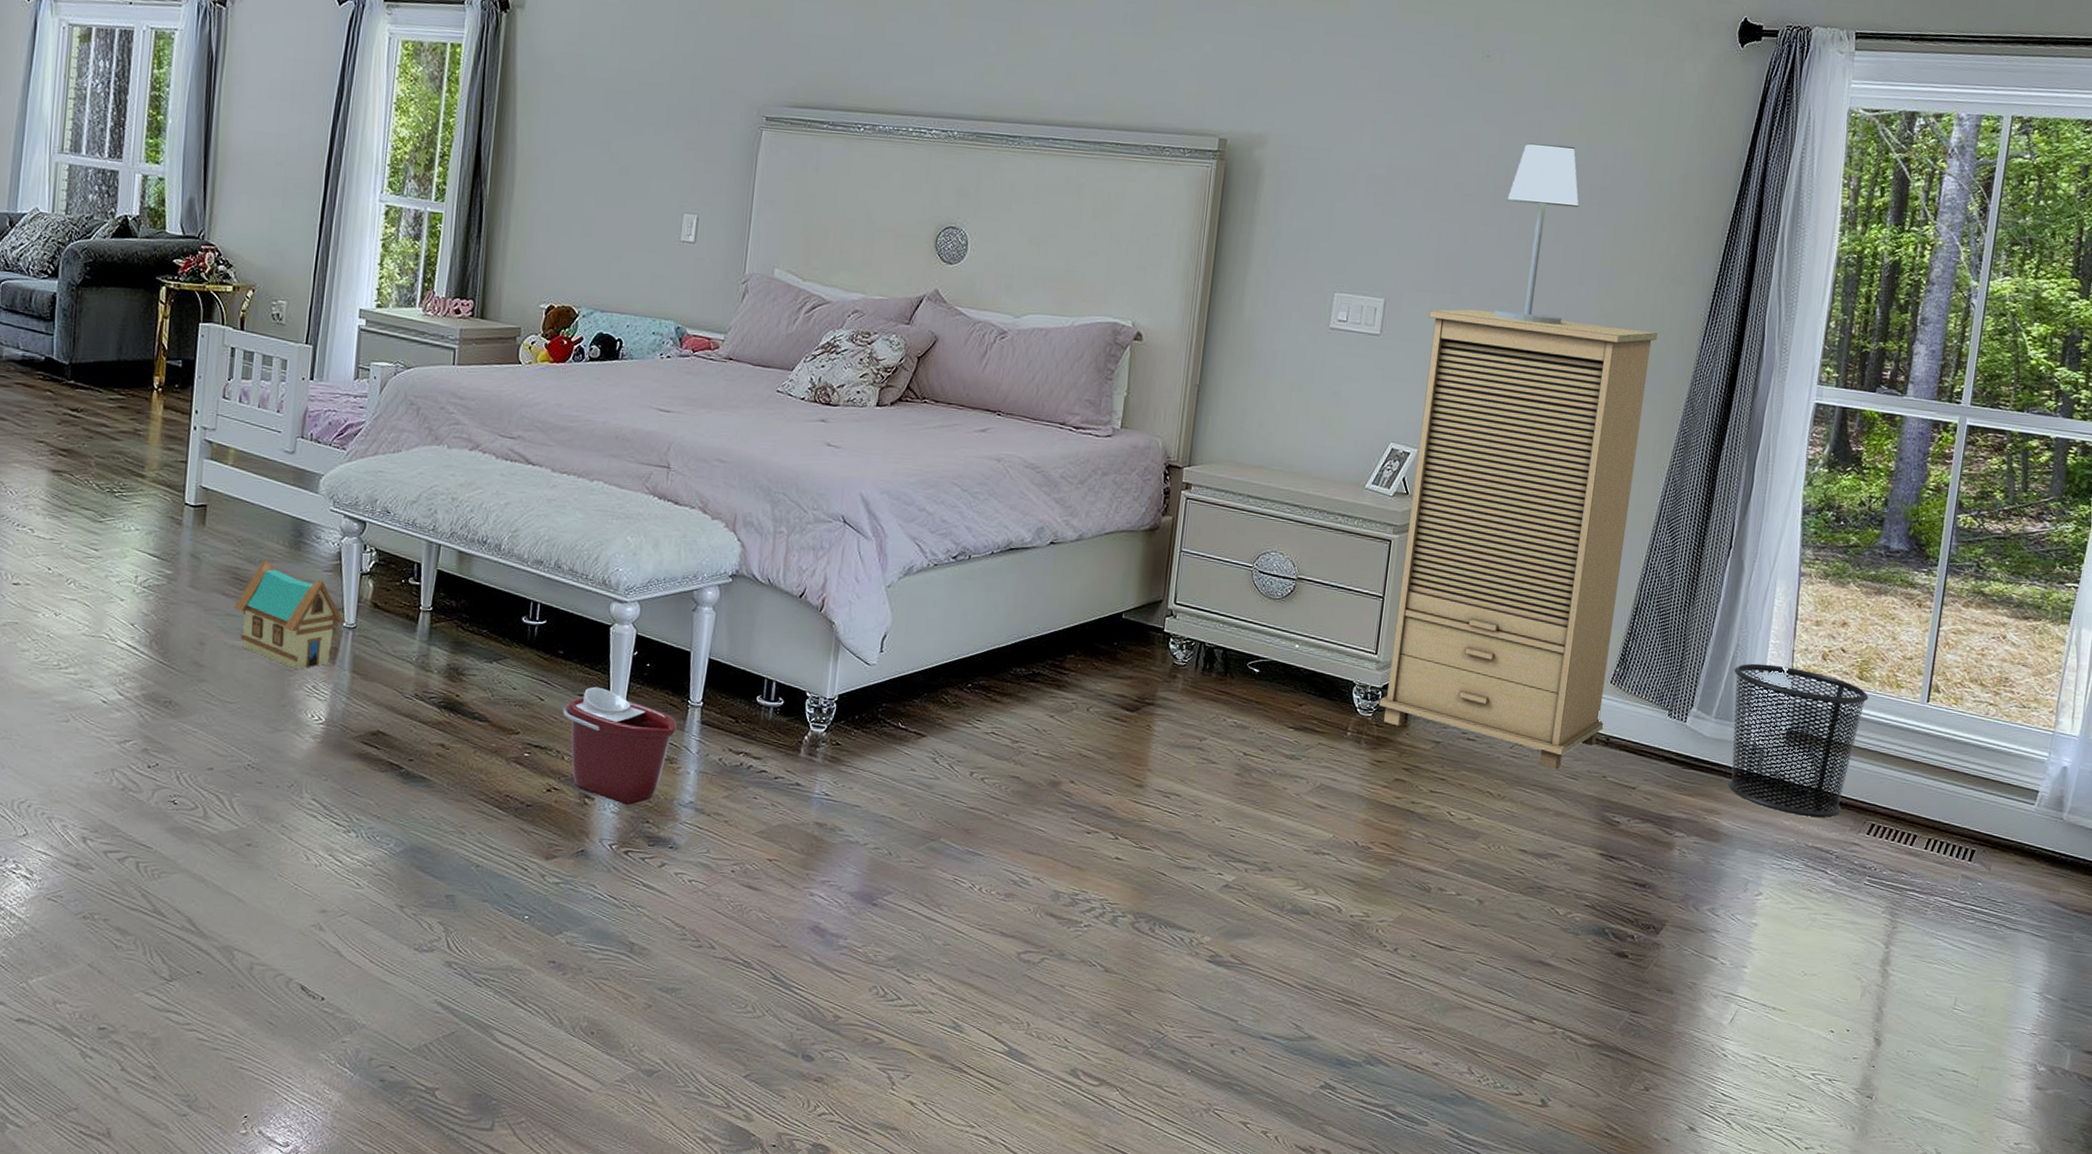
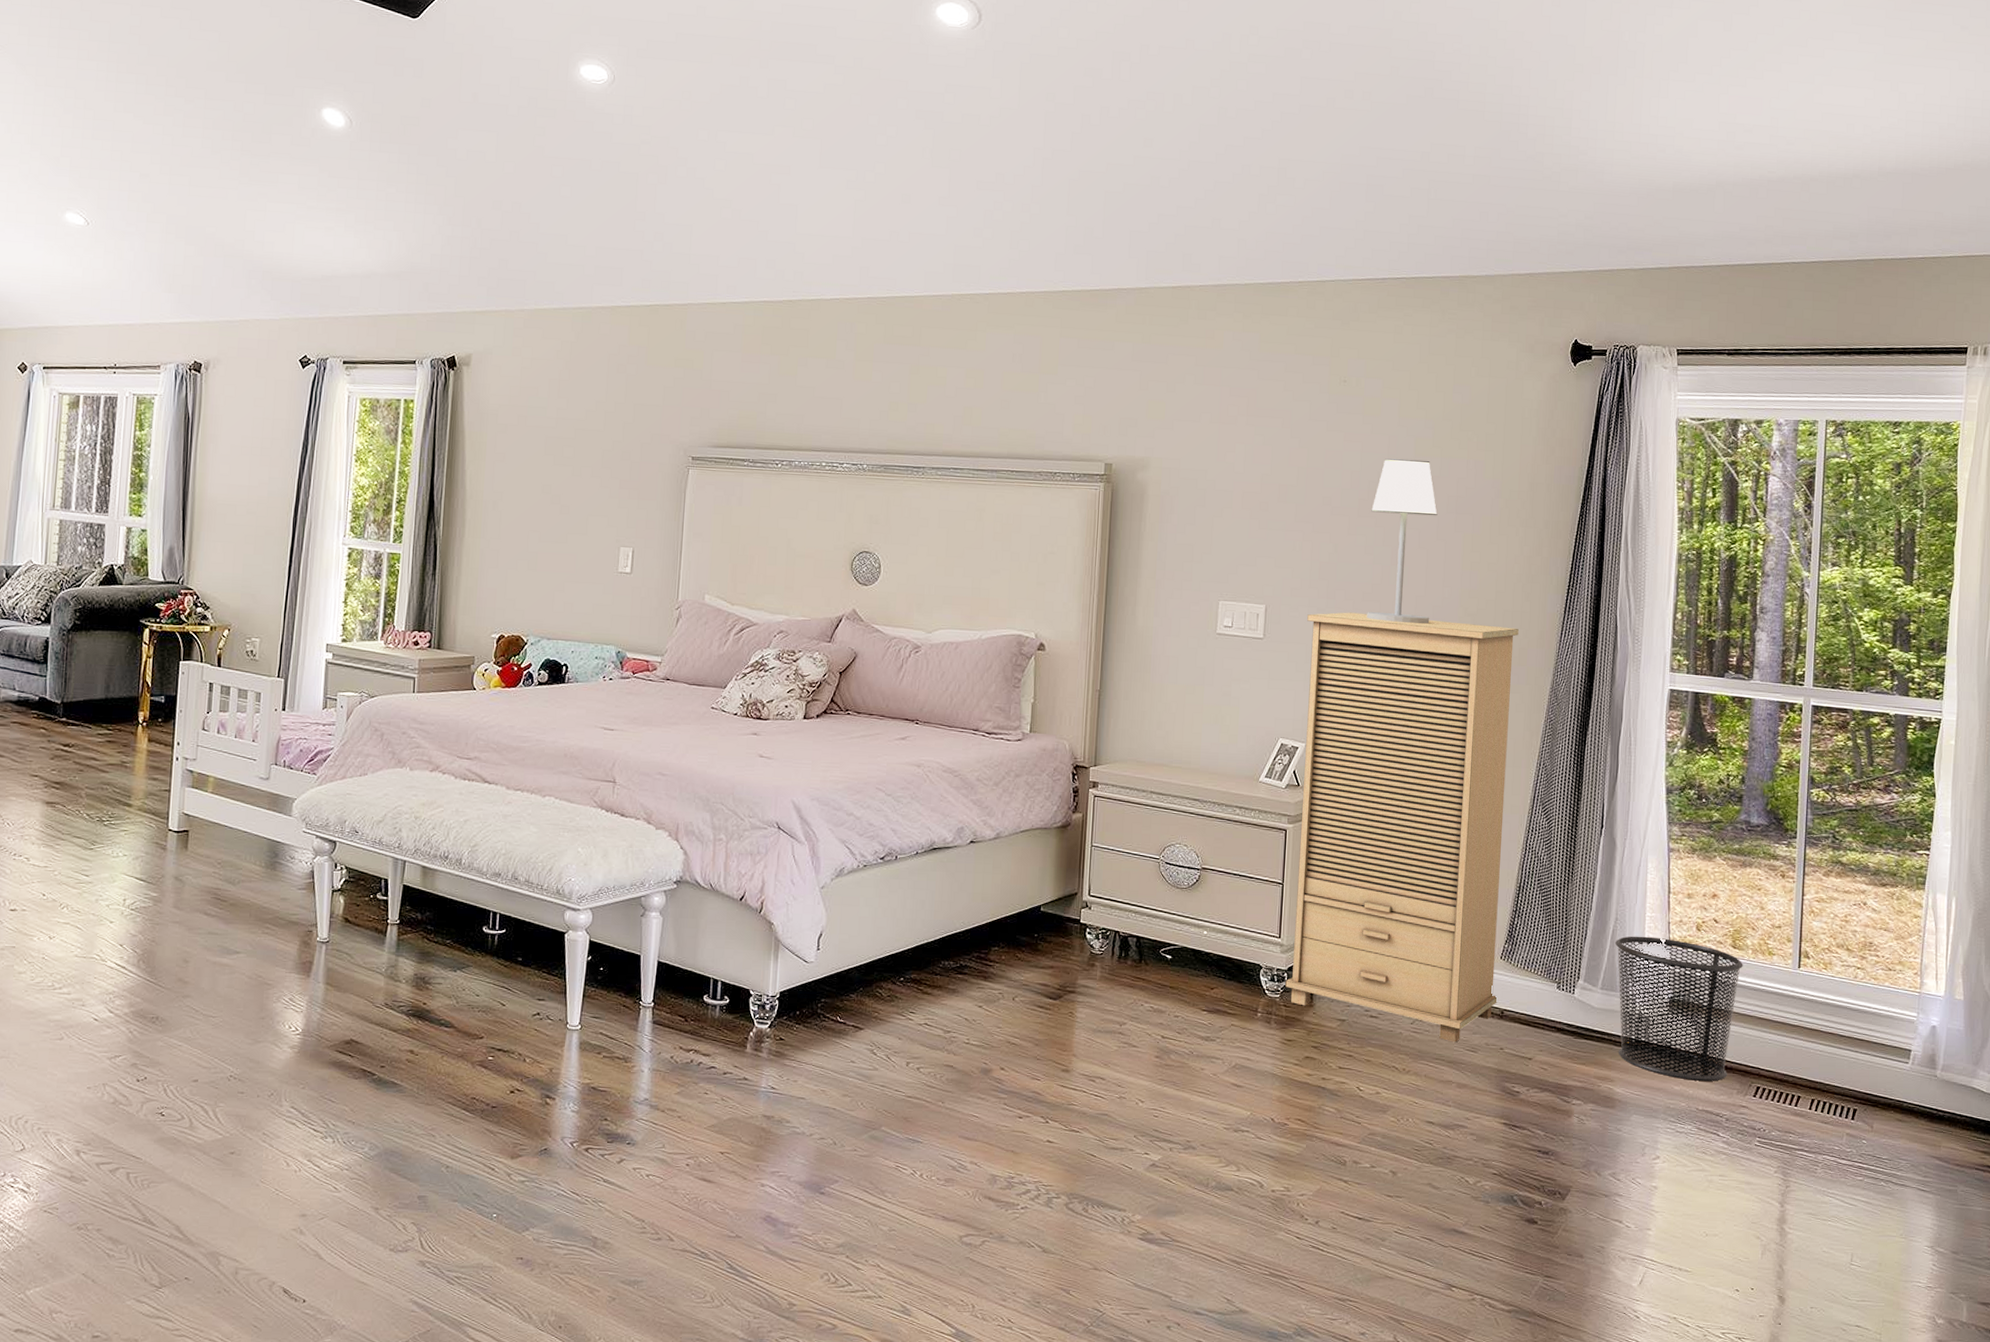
toy house: present [233,559,345,670] -> none [215,880,319,984]
bucket: present [563,686,677,805] -> none [523,991,630,1104]

